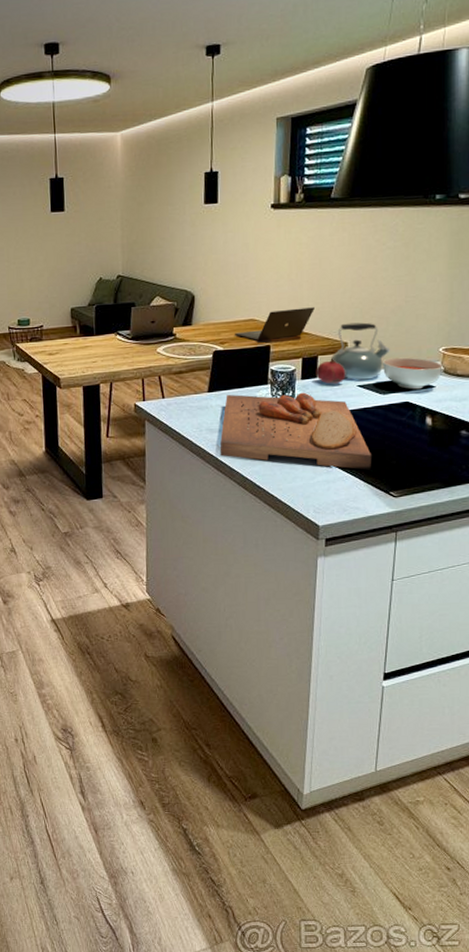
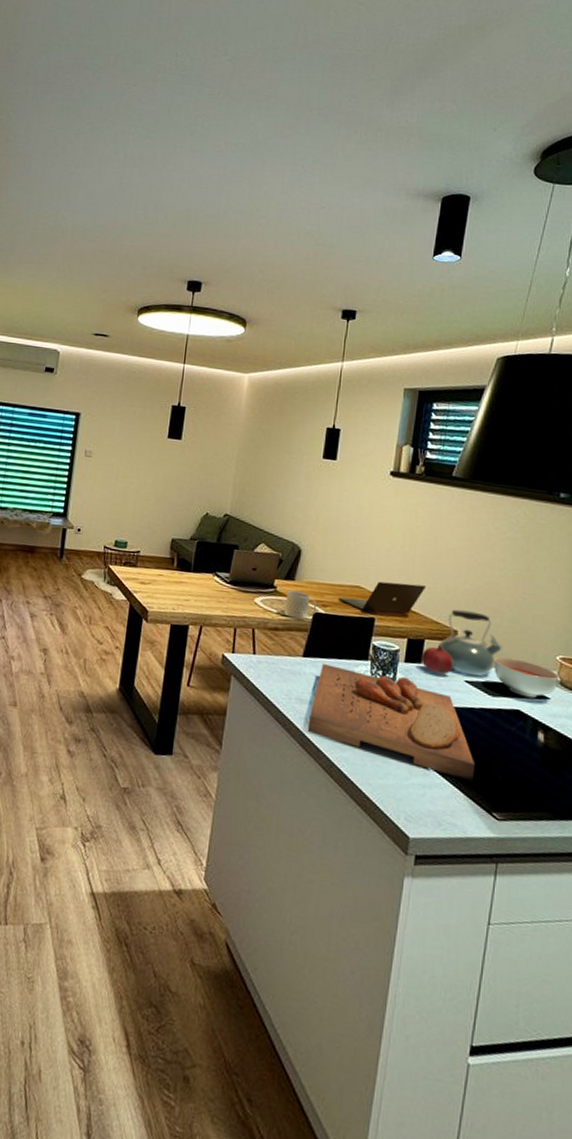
mug: none [186,334,216,360] -> present [284,590,318,620]

